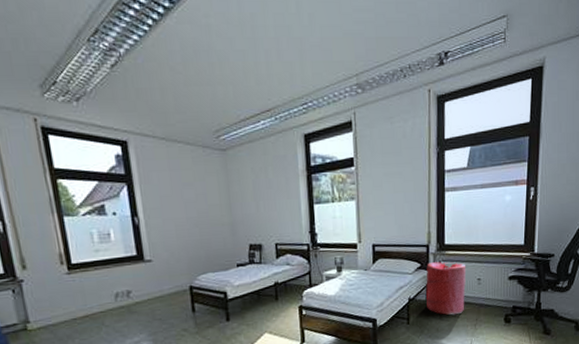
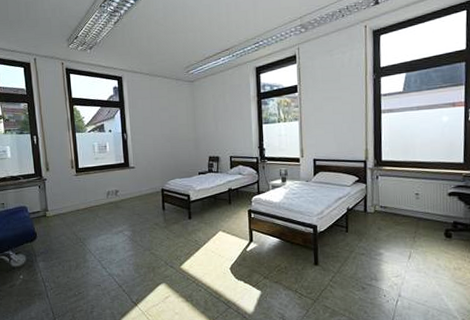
laundry hamper: present [426,262,466,316] -> none [364,176,404,227]

